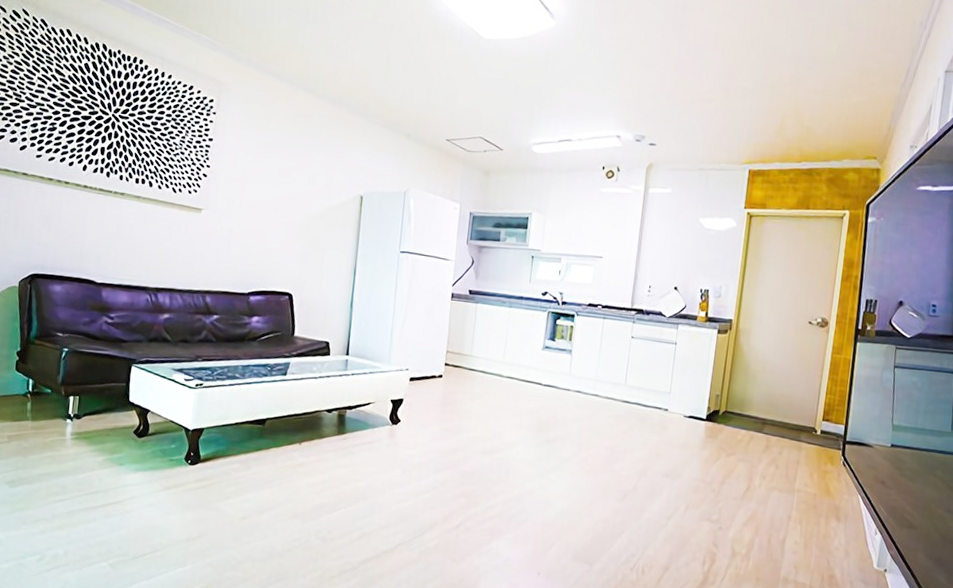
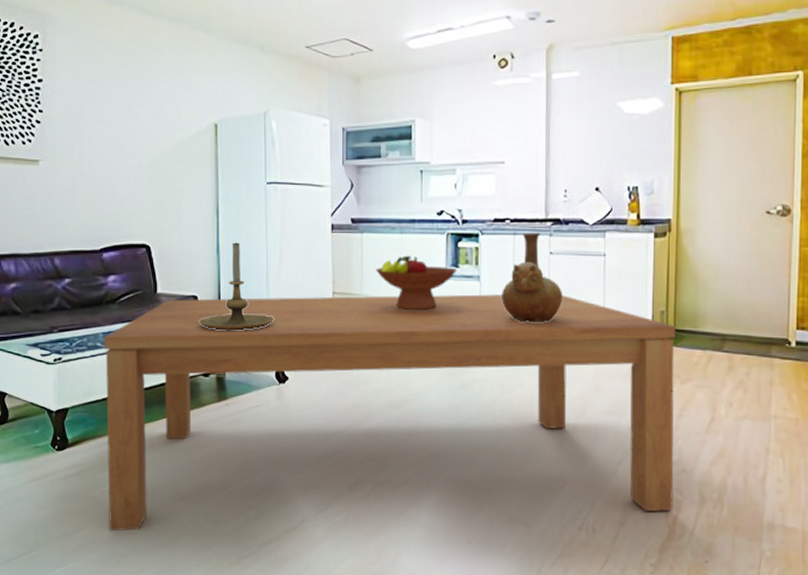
dining table: none [228,343,727,561] -> present [104,294,676,531]
candle holder: none [328,299,394,376] -> present [199,242,275,330]
fruit bowl: none [485,326,554,375] -> present [376,255,458,310]
vase: none [587,318,639,395] -> present [502,232,563,323]

